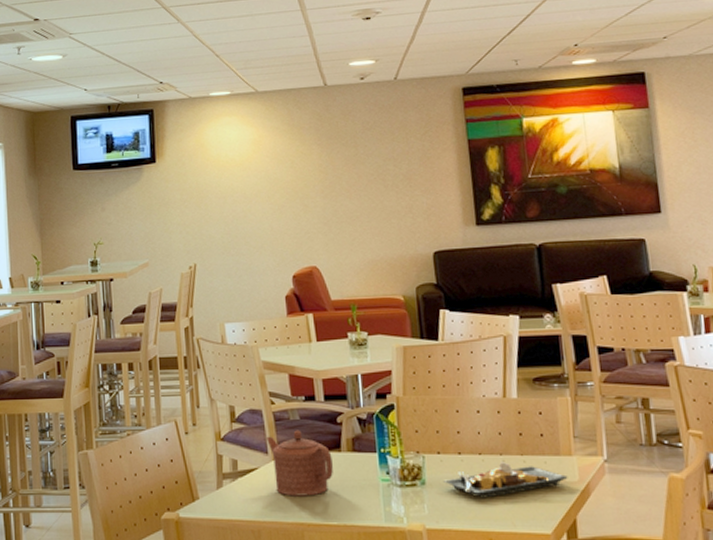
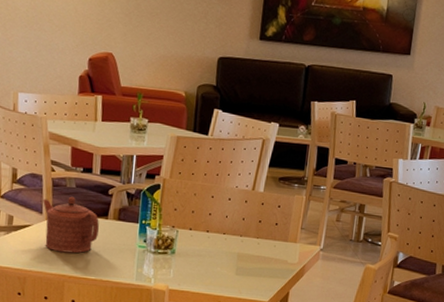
plate: present [443,462,568,498] -> none [190,242,290,270]

